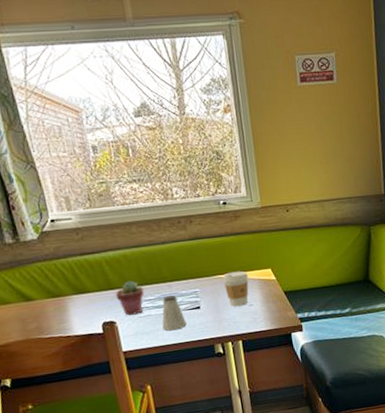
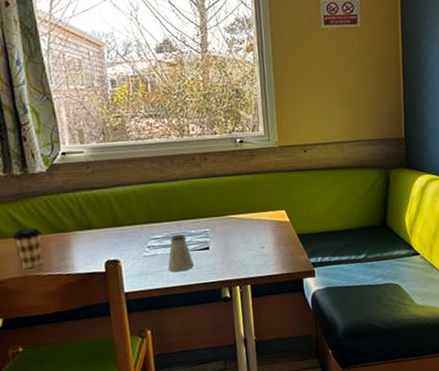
coffee cup: none [10,293,42,332] -> present [11,227,42,268]
potted succulent: present [115,280,145,316] -> none [121,217,152,255]
coffee cup: present [222,271,249,307] -> none [234,211,261,249]

